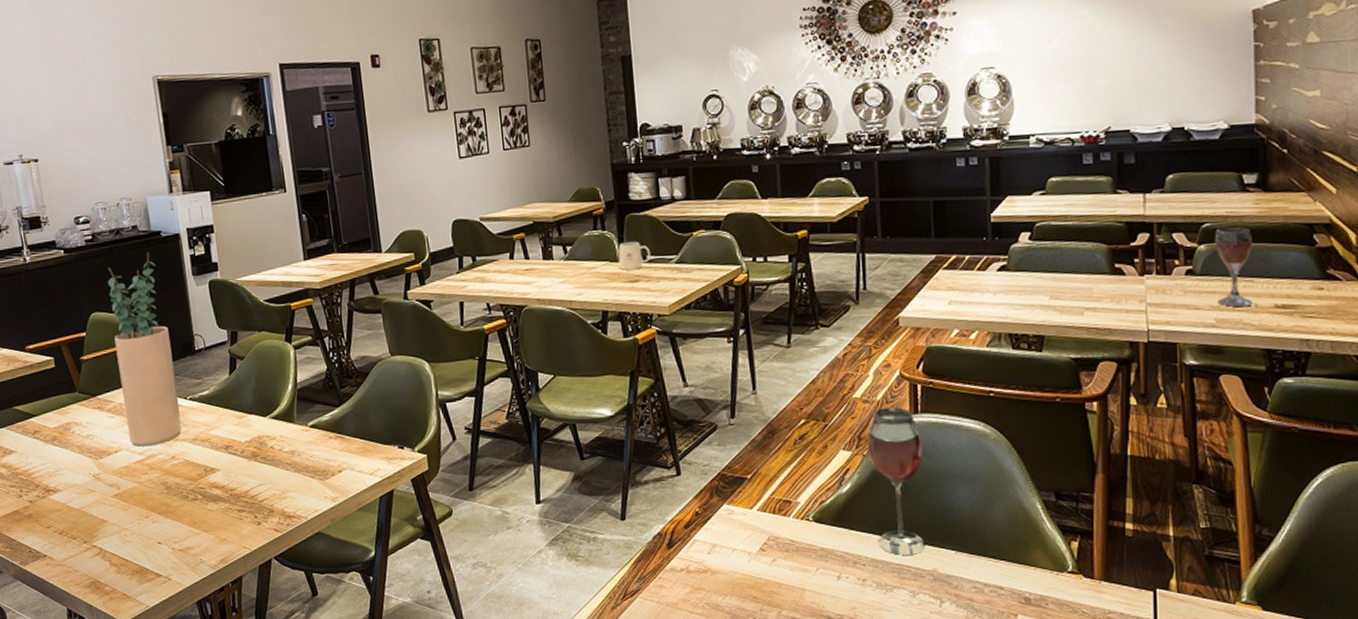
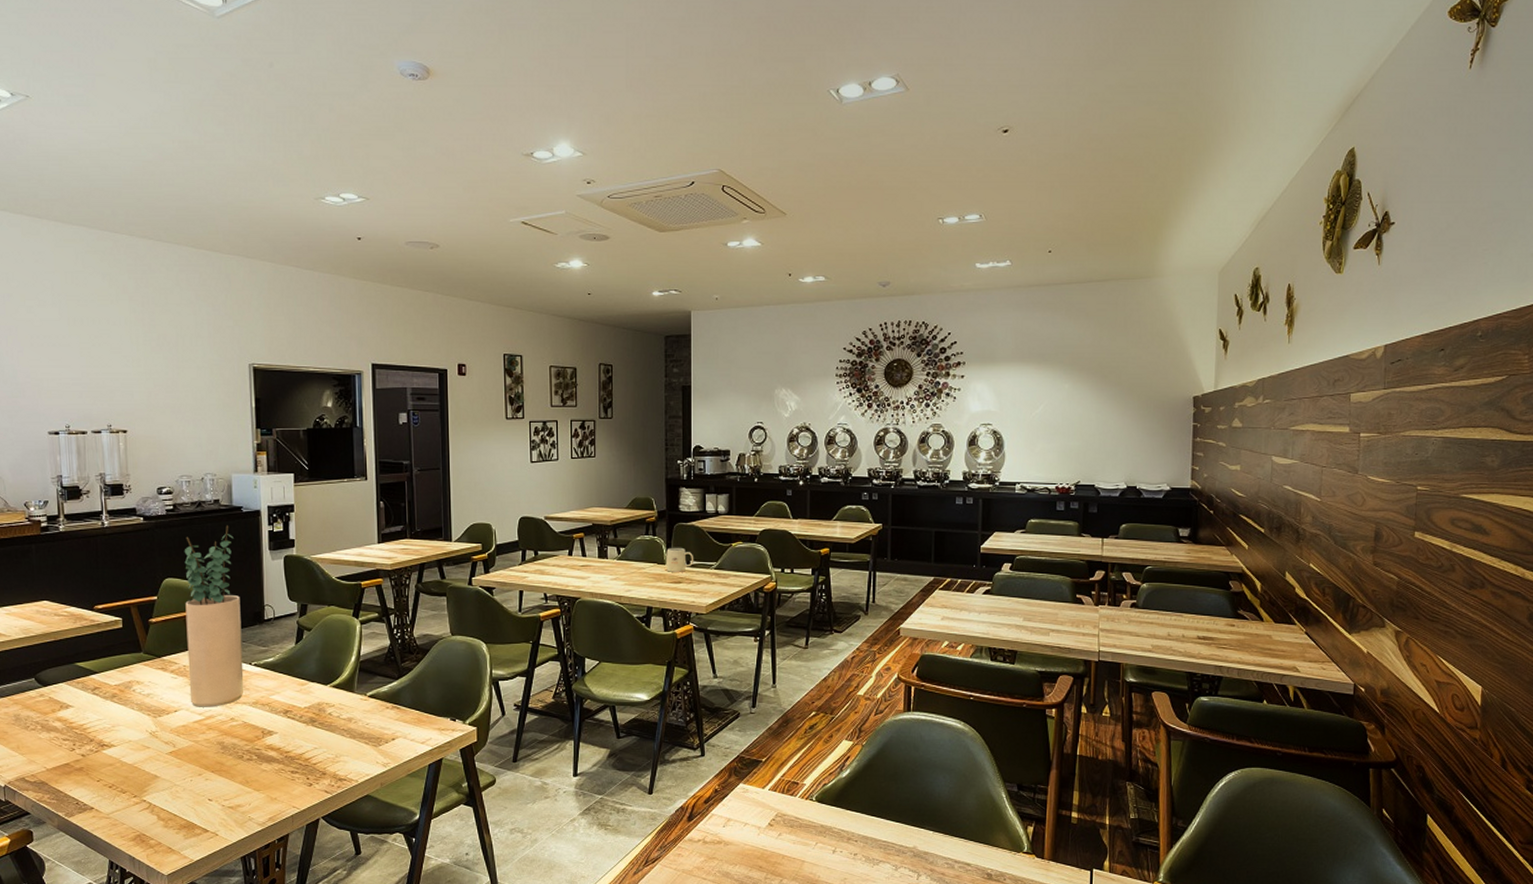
wineglass: present [867,407,924,555] -> none [866,705,913,833]
cup: present [1215,227,1253,307] -> none [1154,570,1183,637]

